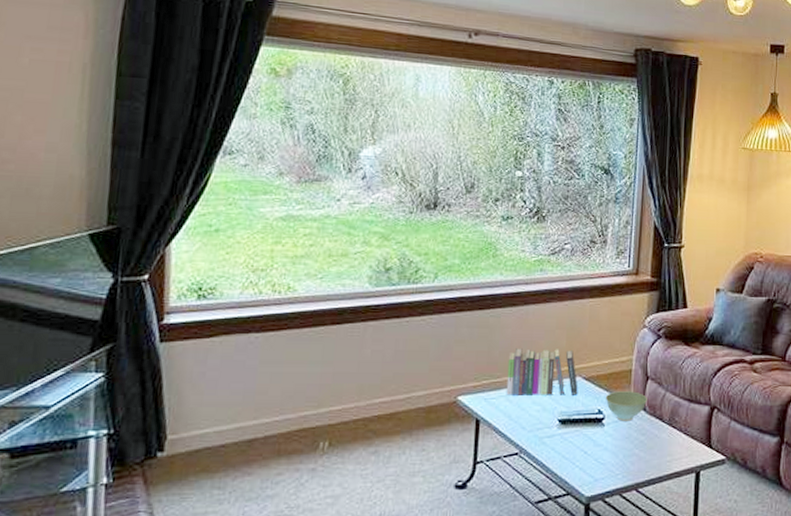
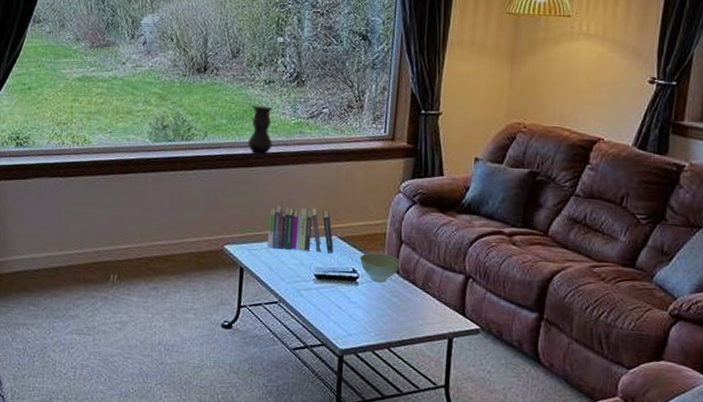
vase: none [483,243,512,296] -> present [247,105,273,156]

